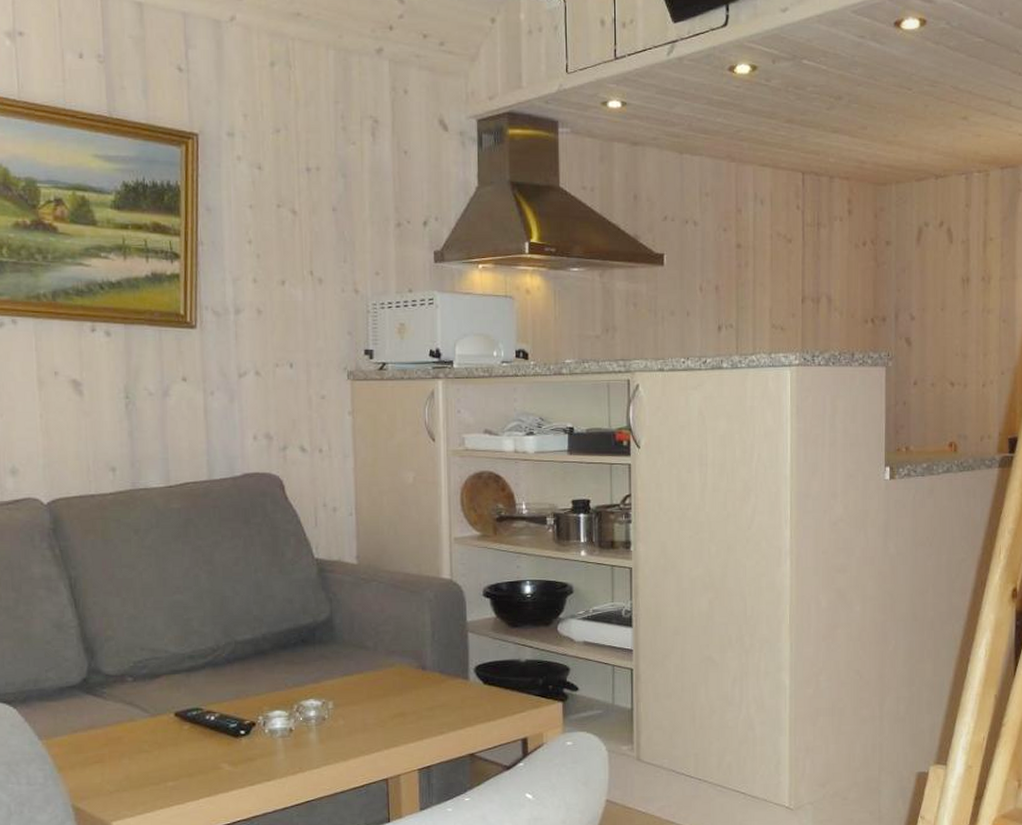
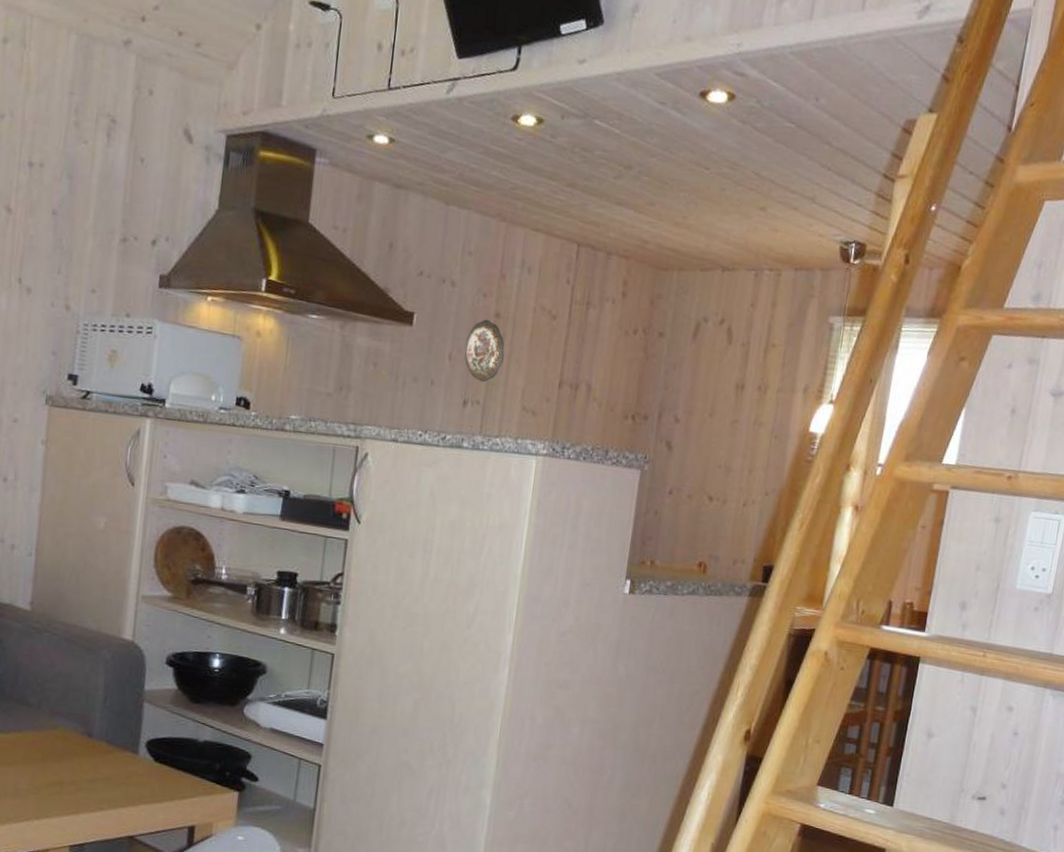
decorative plate: none [713,251,749,308] -> present [465,319,505,383]

